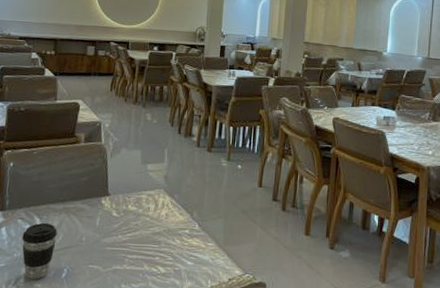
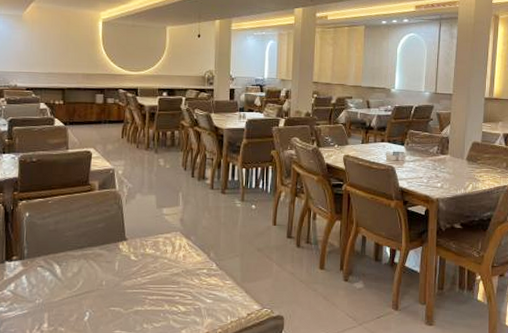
coffee cup: present [22,222,58,279] -> none [42,269,77,324]

